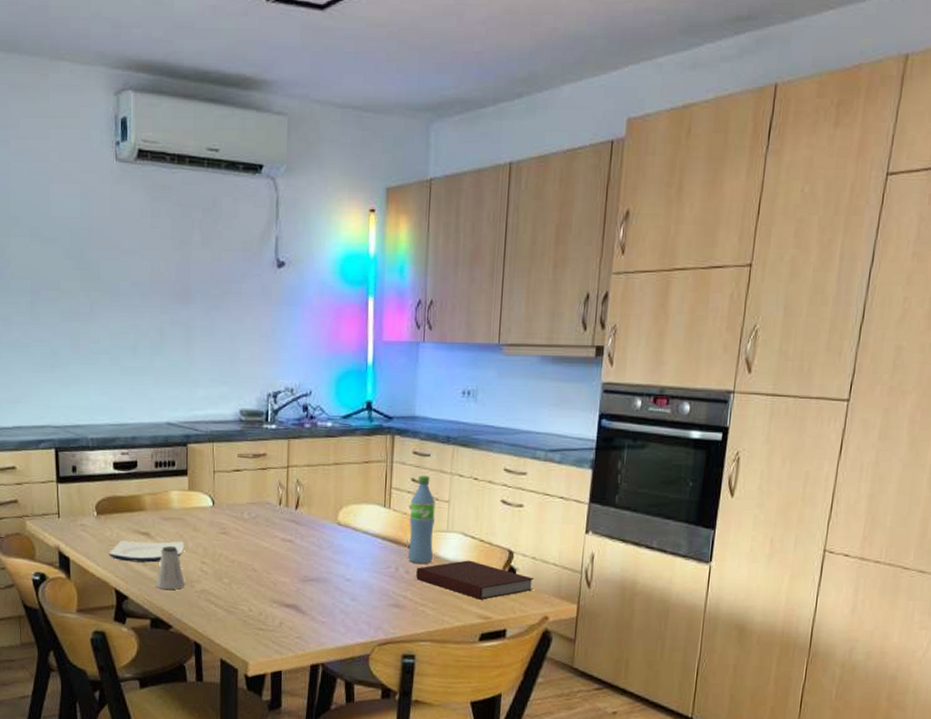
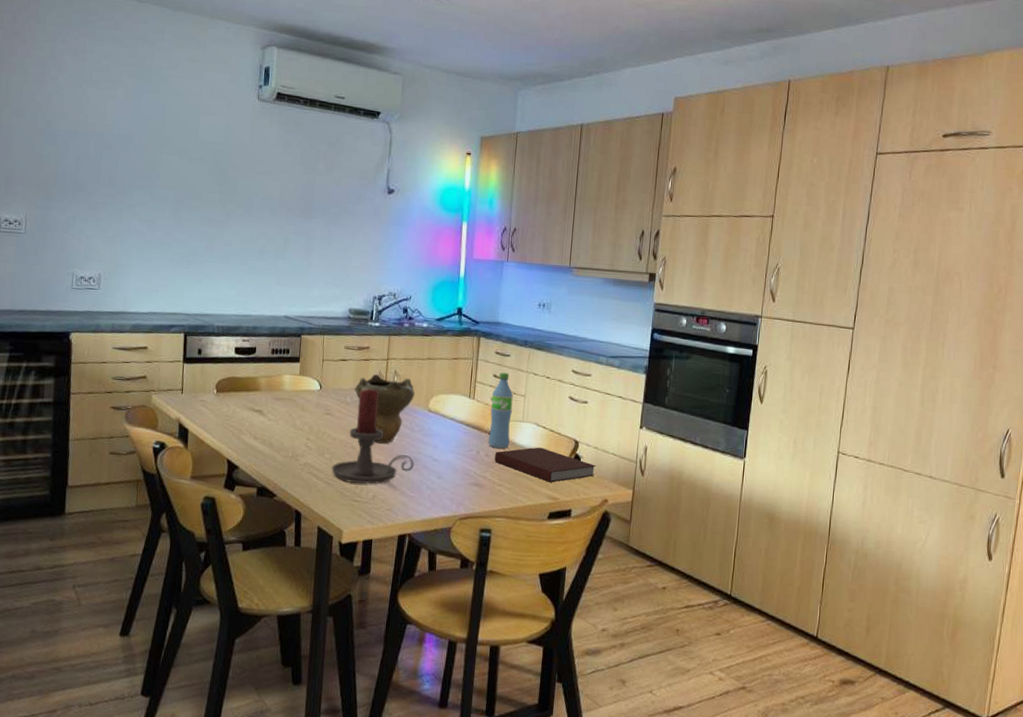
plate: present [109,541,184,563] -> none [224,416,292,437]
saltshaker: present [155,545,184,590] -> none [264,422,290,462]
candle holder: none [231,502,324,611] -> present [331,388,414,485]
decorative bowl: none [252,484,321,564] -> present [355,374,415,444]

